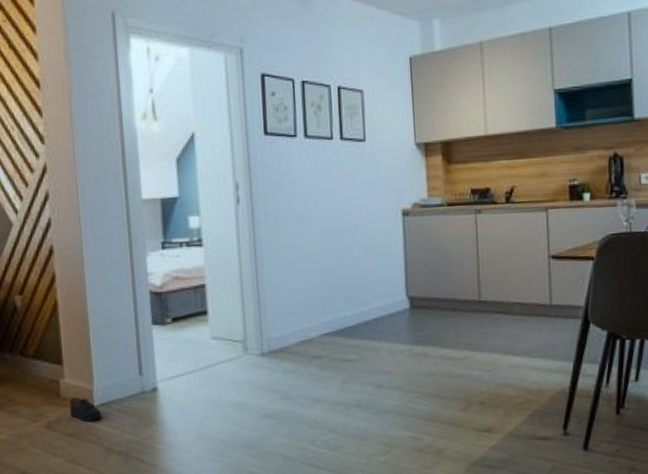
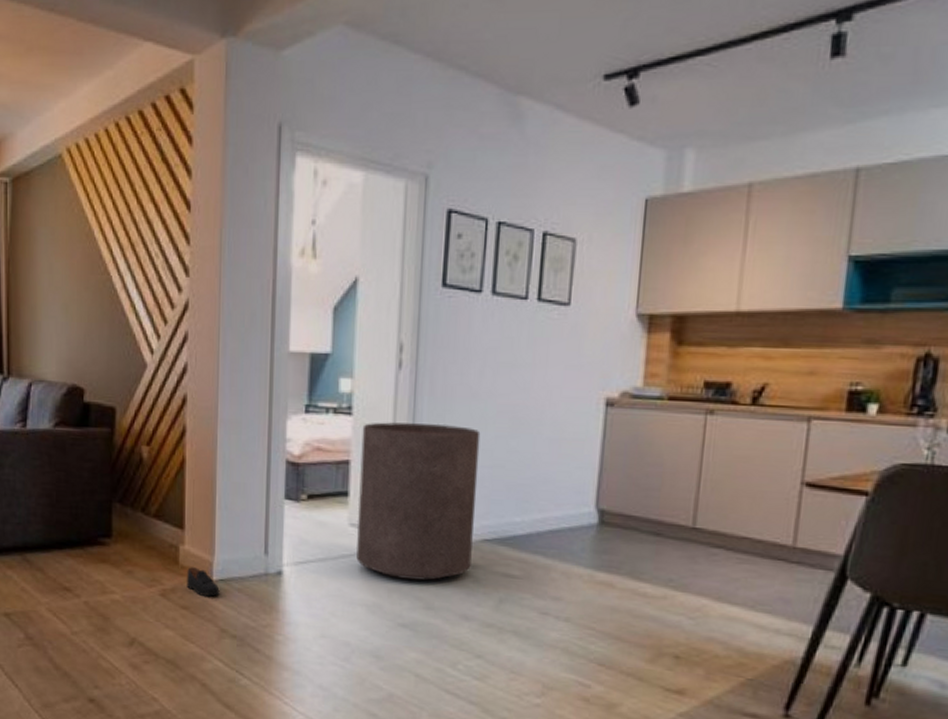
trash can: none [212,244,316,378] -> present [356,422,481,581]

